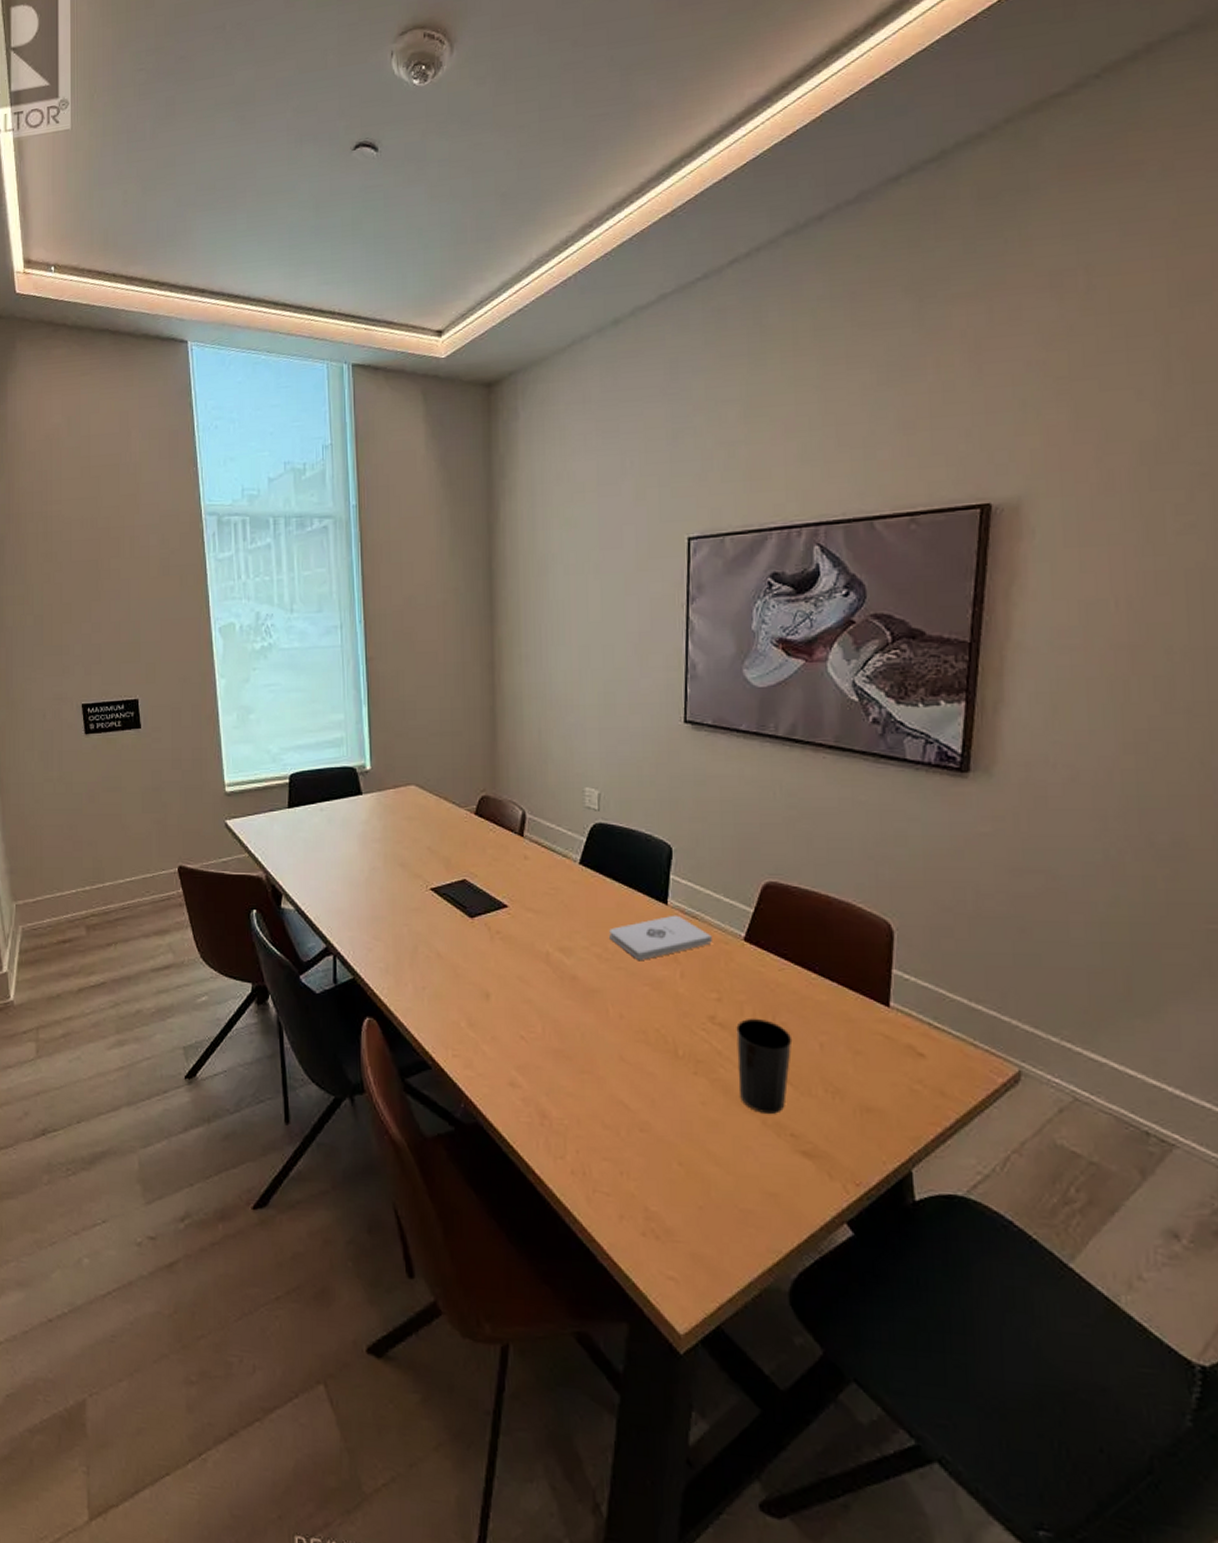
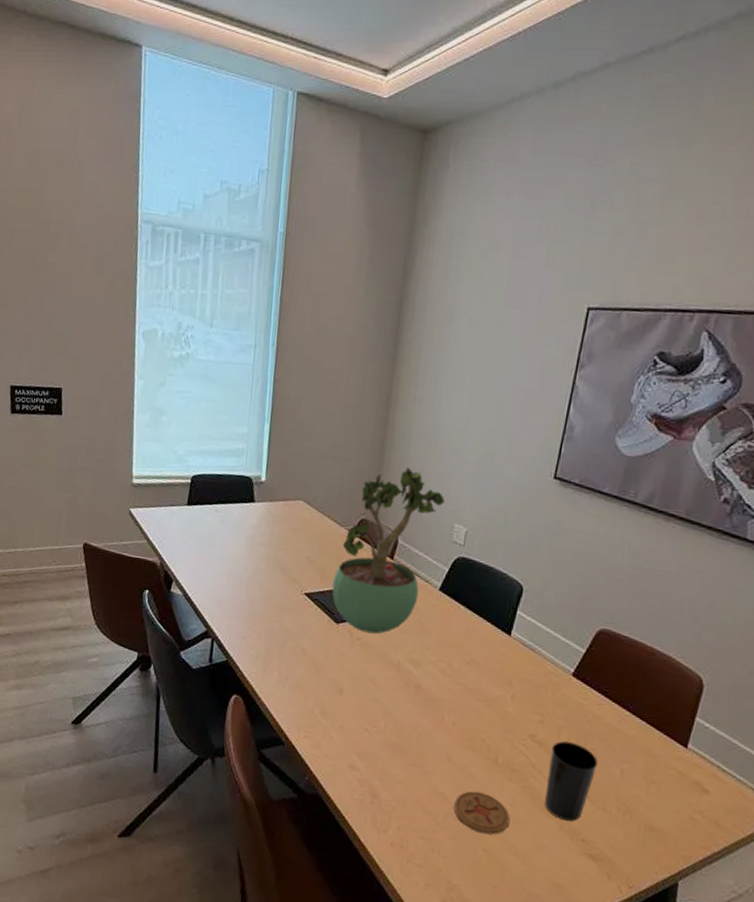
potted plant: none [460,732,571,924] -> present [332,467,446,634]
notepad: present [609,915,712,961] -> none [455,645,545,681]
coaster: none [637,1093,704,1143] -> present [454,791,511,835]

